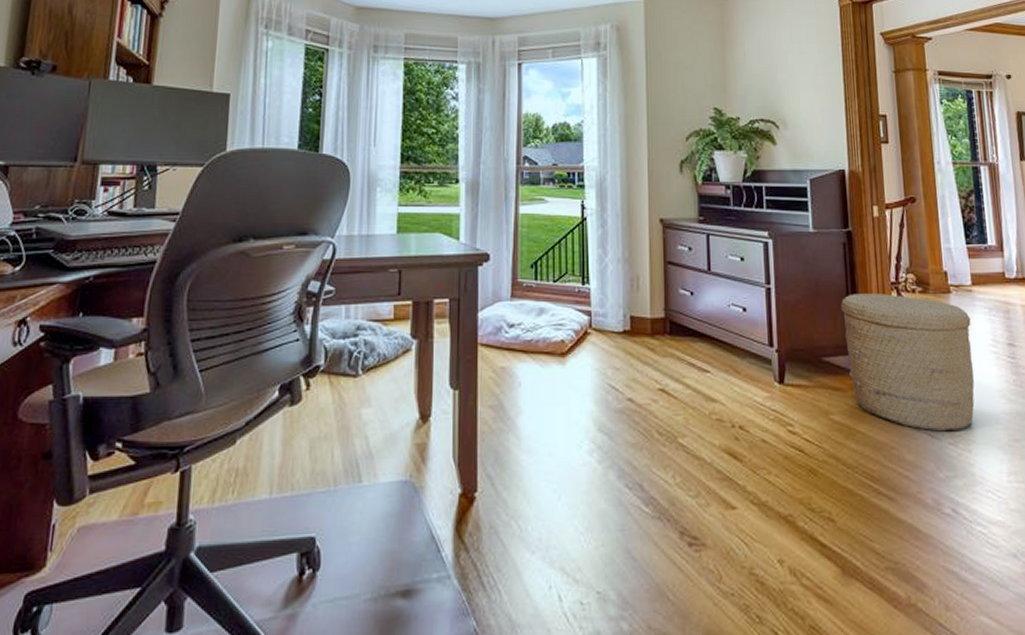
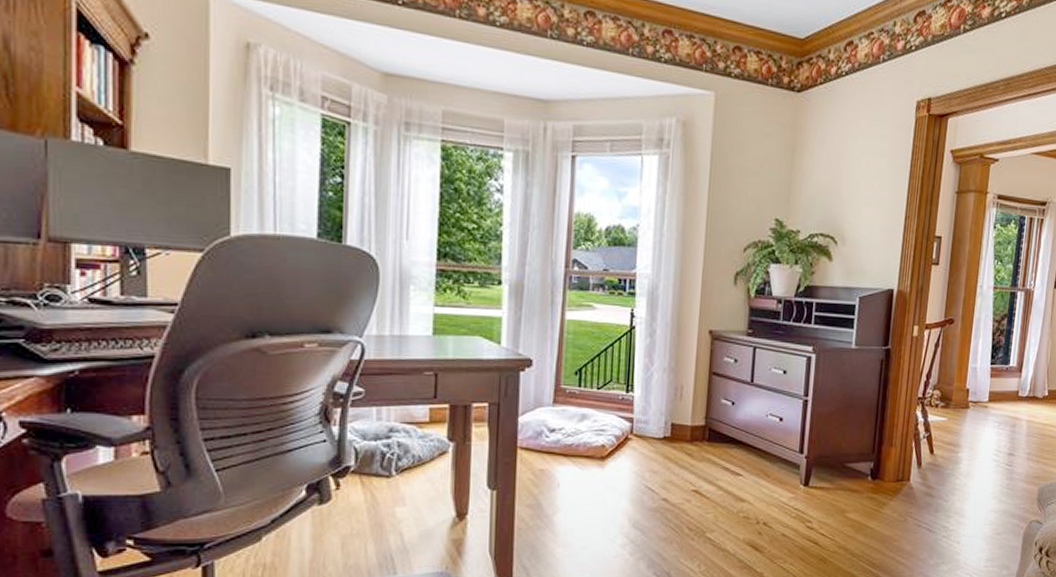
basket: present [841,294,975,432] -> none [868,407,982,527]

